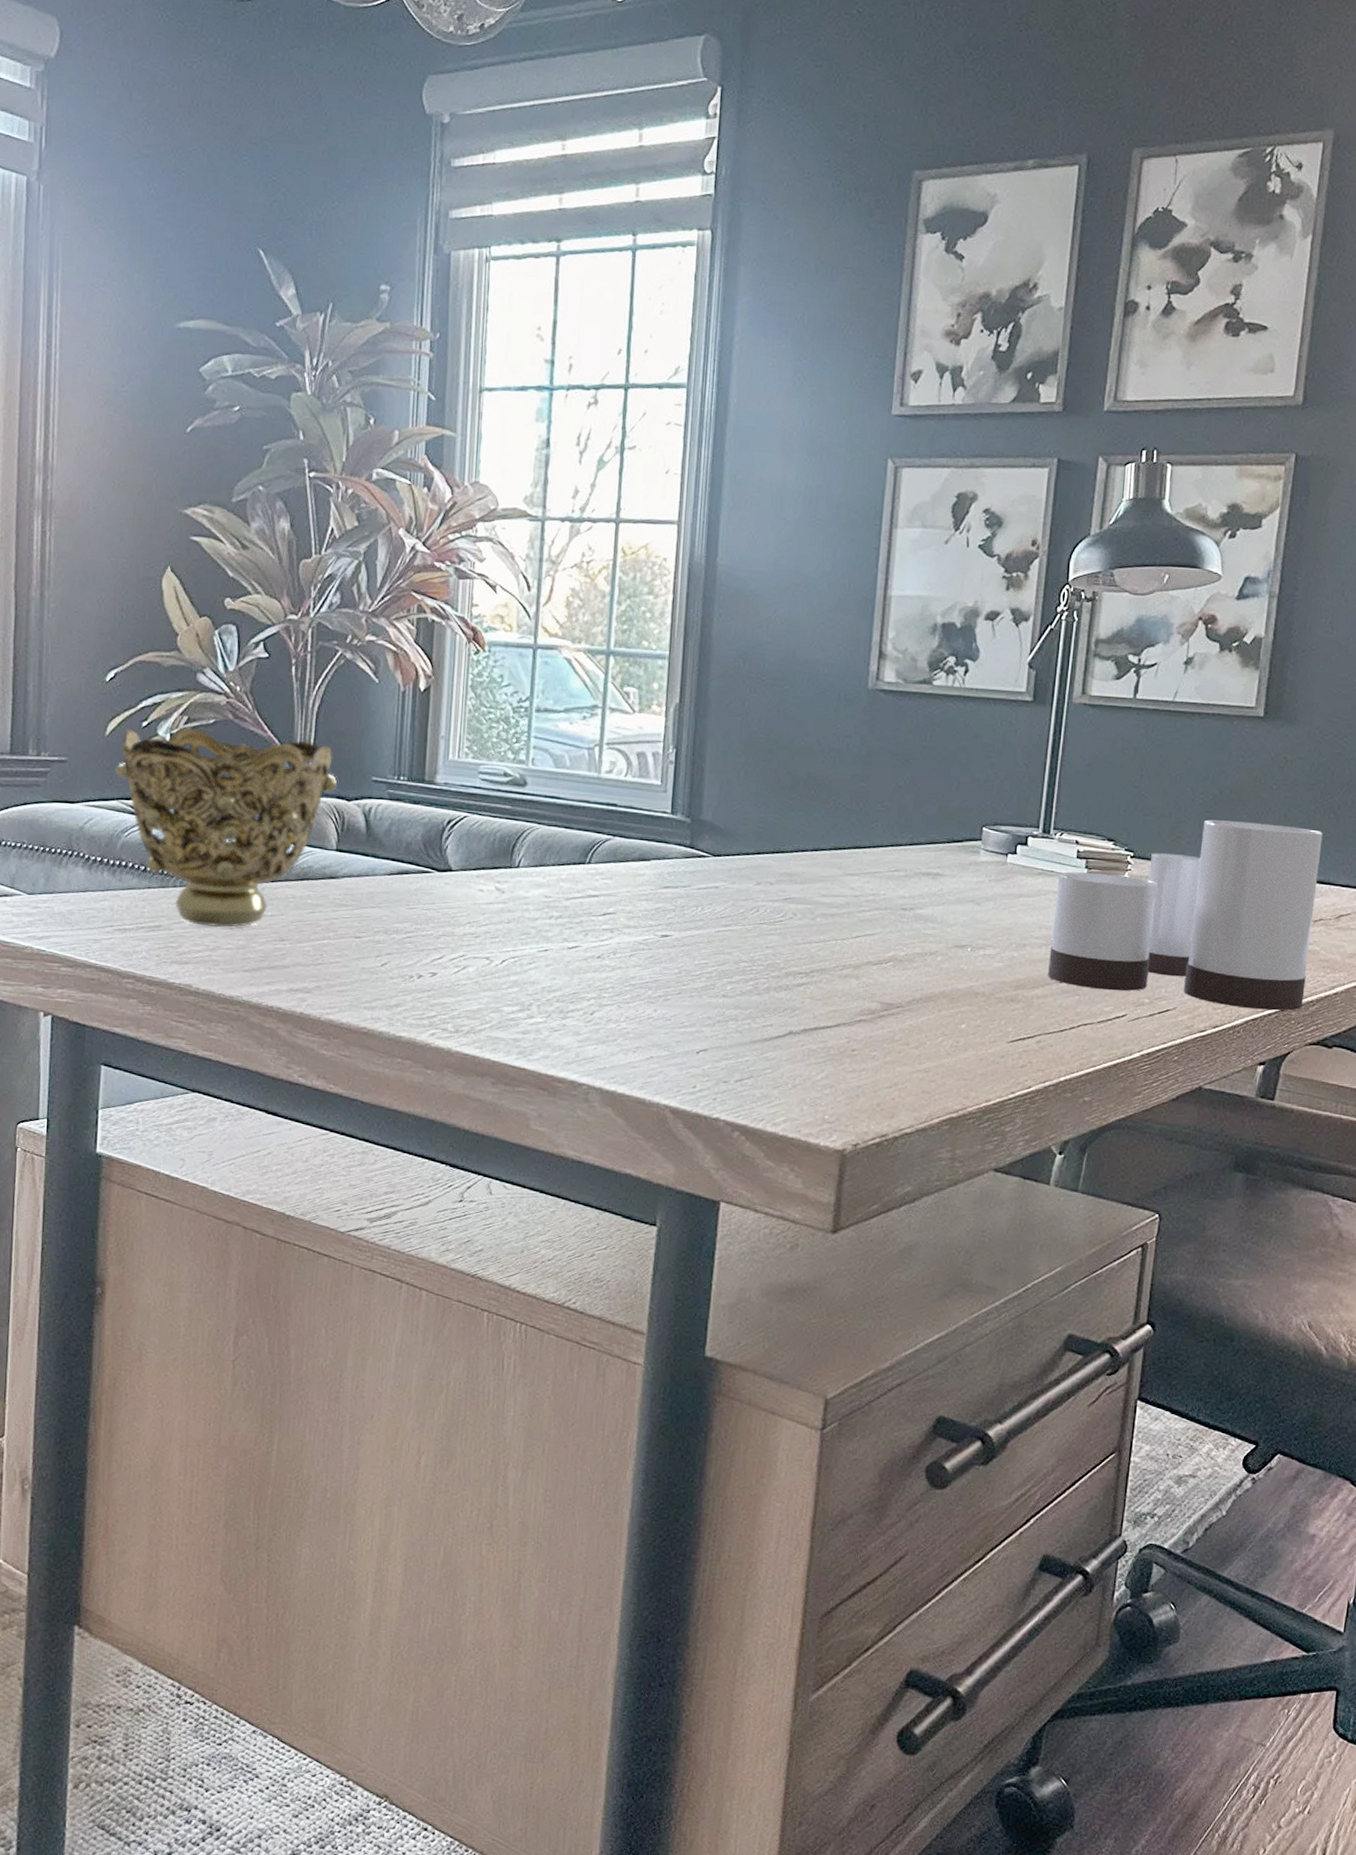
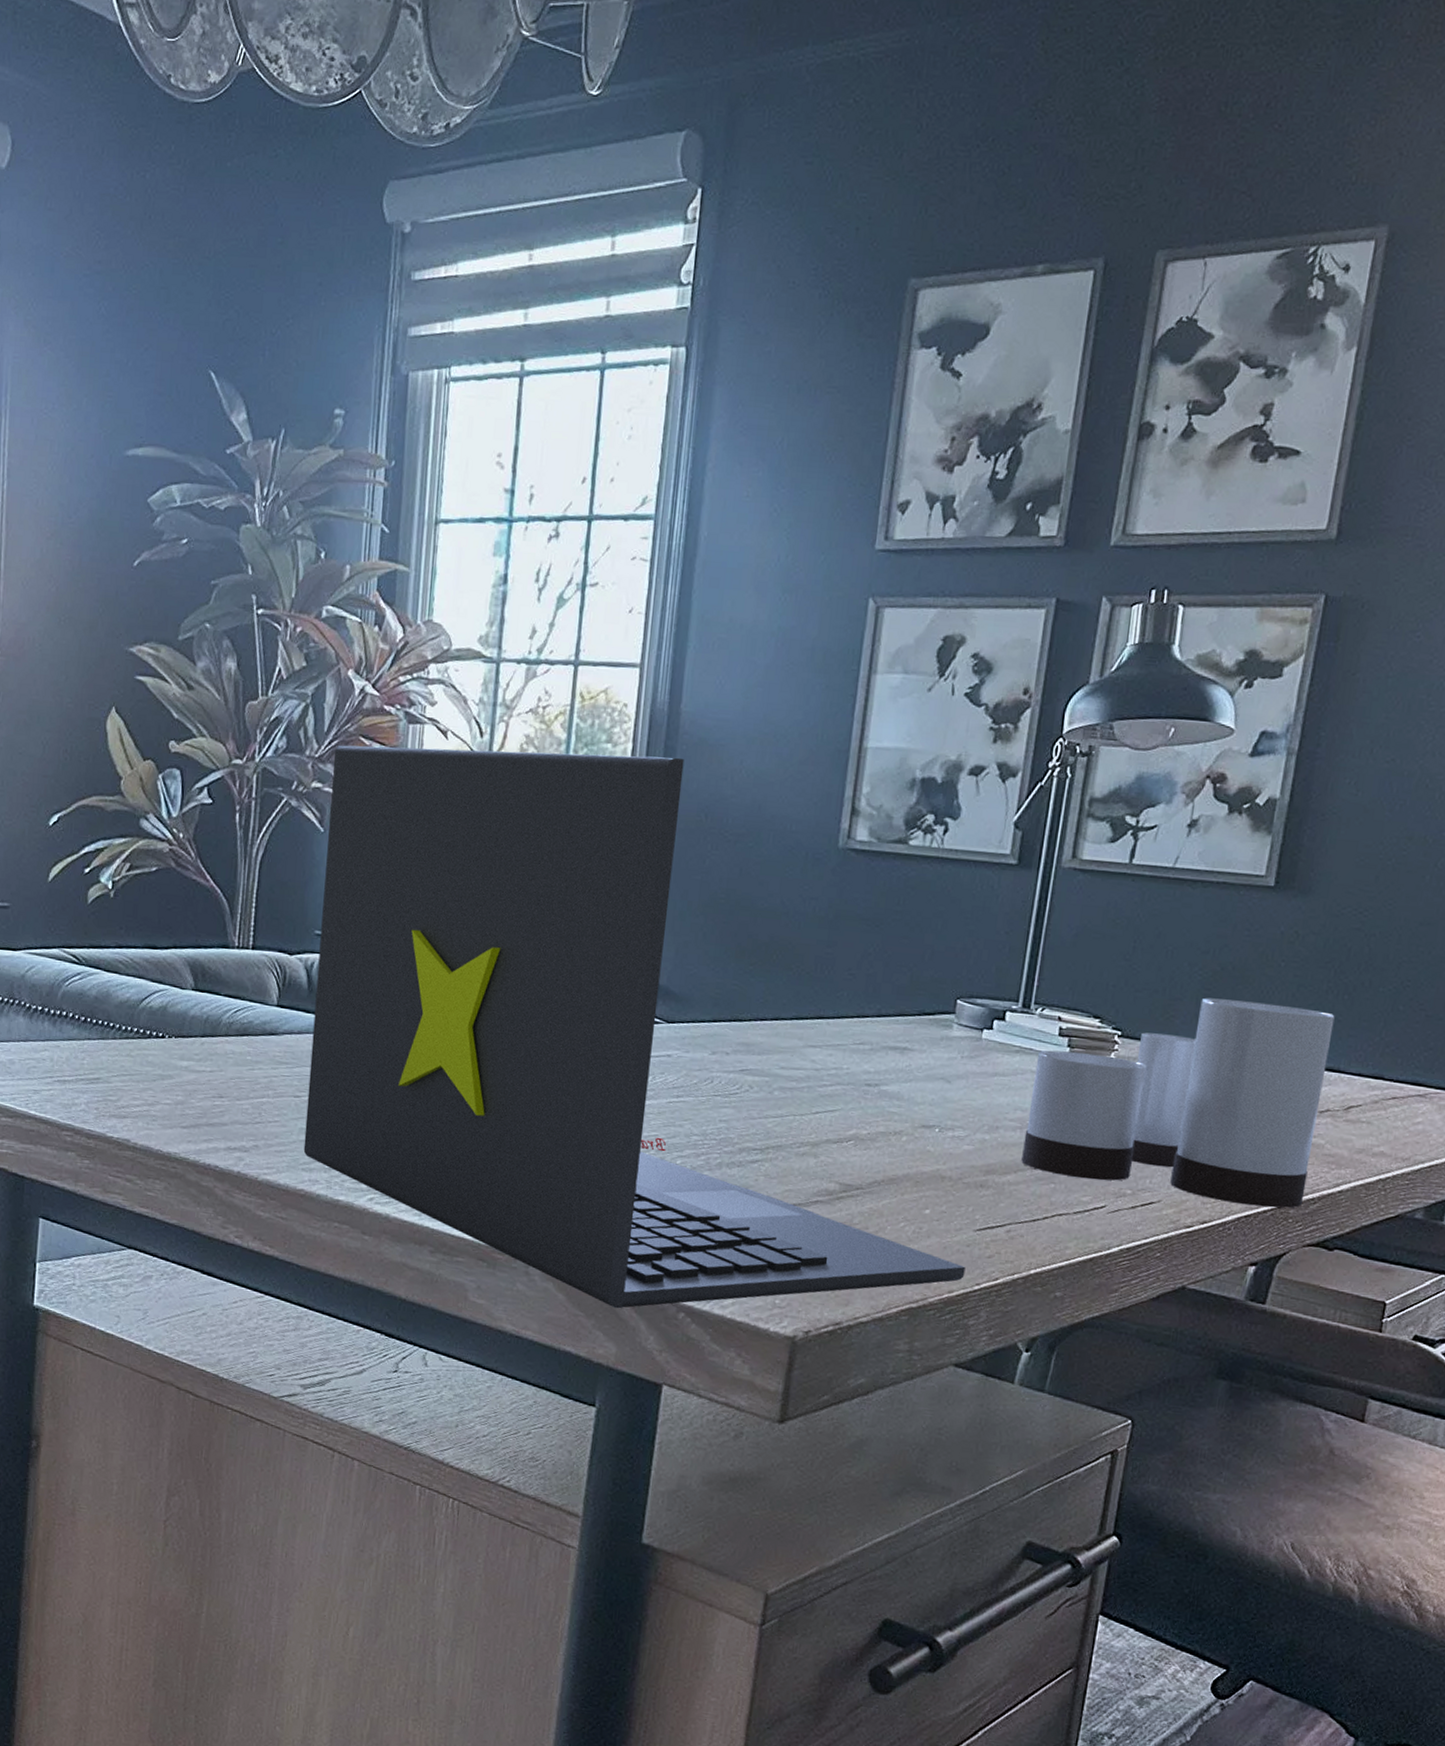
decorative bowl: present [115,727,338,927] -> none [57,873,280,1082]
laptop: none [365,600,1001,1131] -> present [303,745,966,1309]

